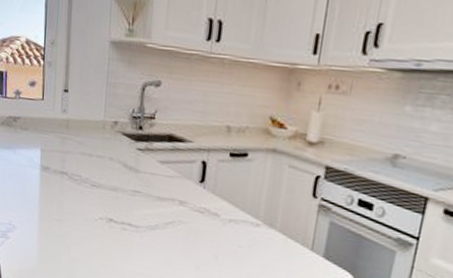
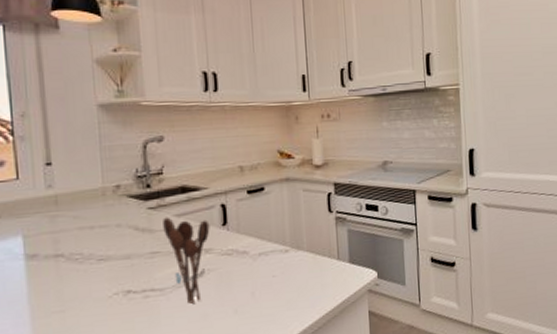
utensil holder: none [147,161,189,249] -> present [163,217,210,305]

